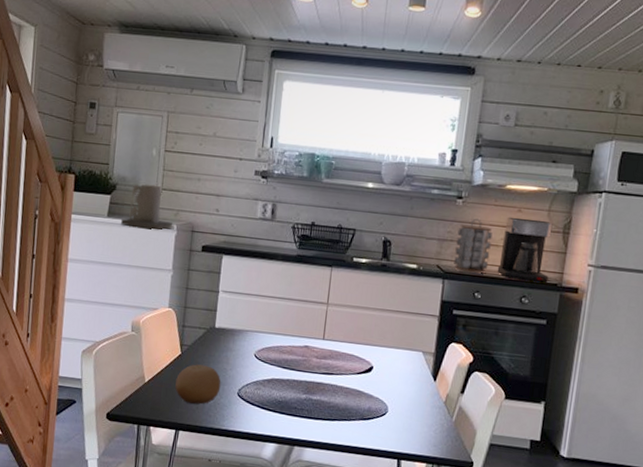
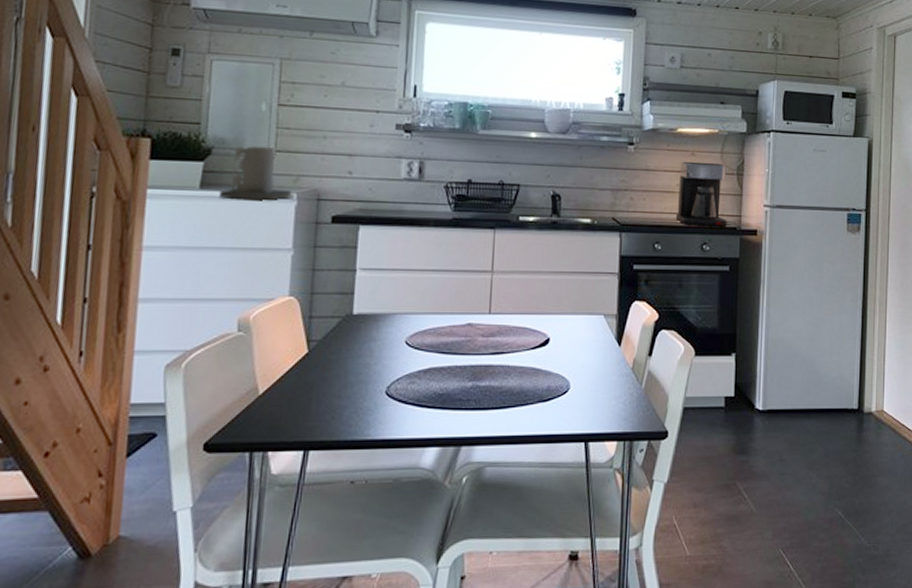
fruit: present [175,364,221,404] -> none [301,363,364,413]
spice rack: present [454,218,493,274] -> none [630,164,668,223]

